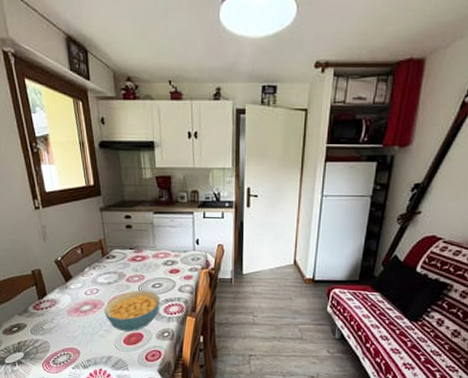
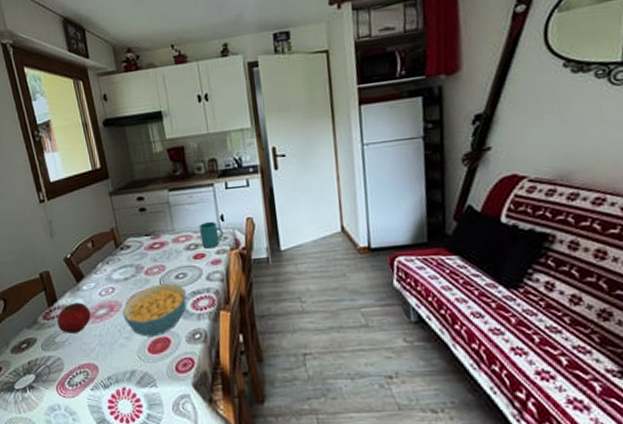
fruit: none [46,298,76,324] -> present [57,302,91,334]
cup: none [176,243,197,266] -> present [198,221,223,249]

